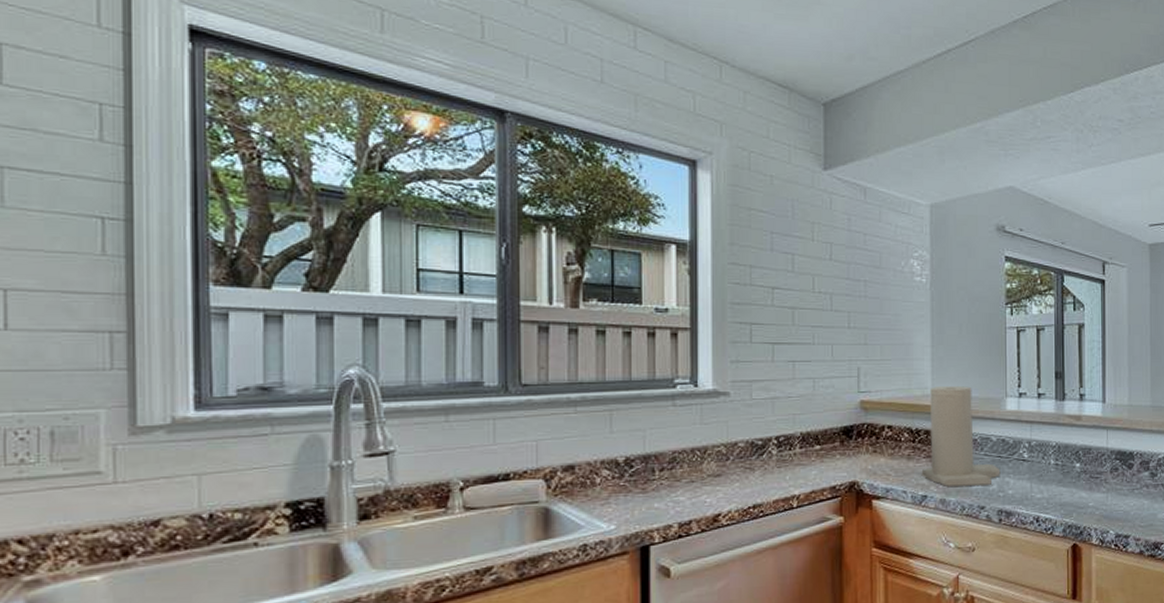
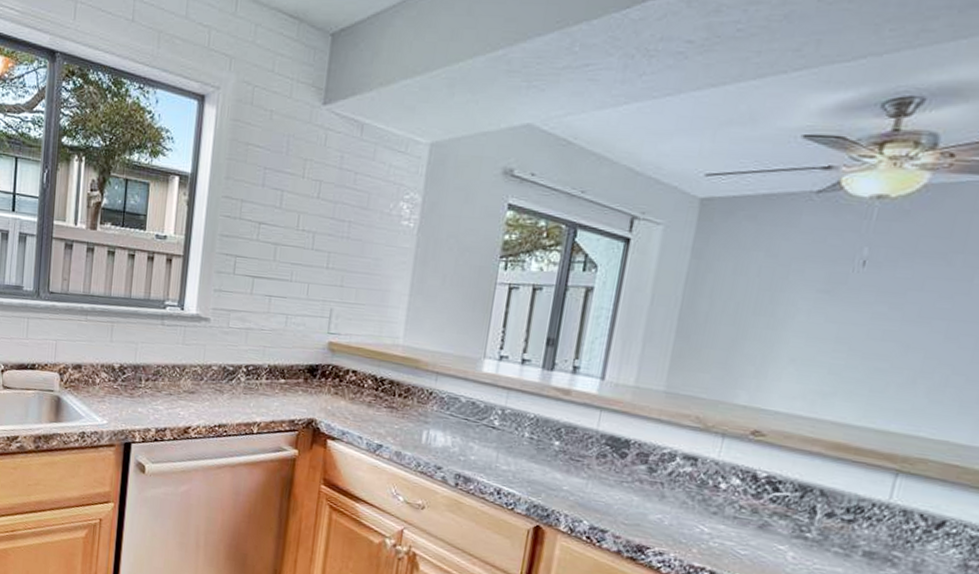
paper towel: present [921,386,1001,486] -> none [379,337,465,447]

